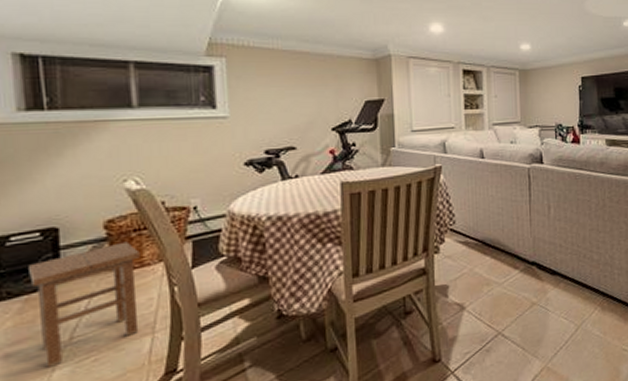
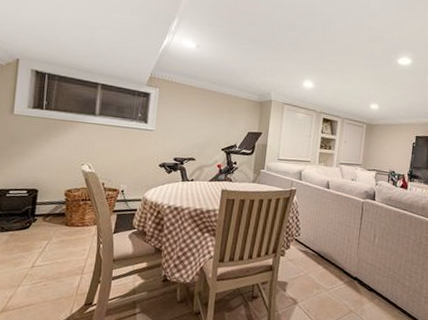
stool: present [28,241,140,368] -> none [15,206,83,284]

